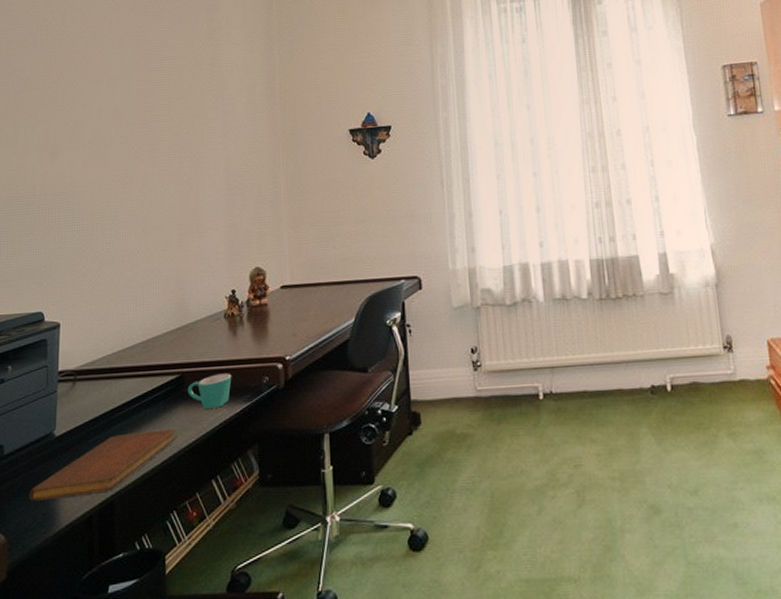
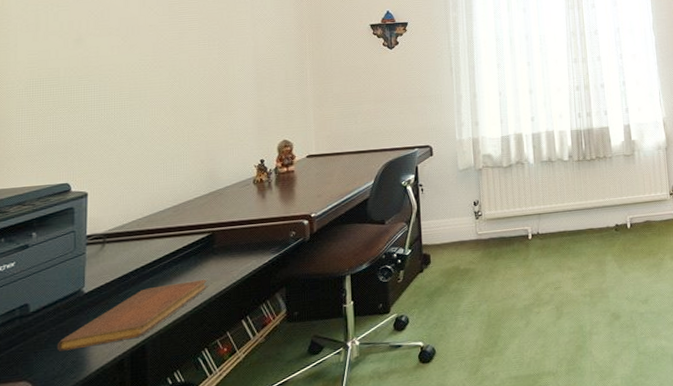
mug: present [187,373,232,410] -> none [218,230,261,262]

